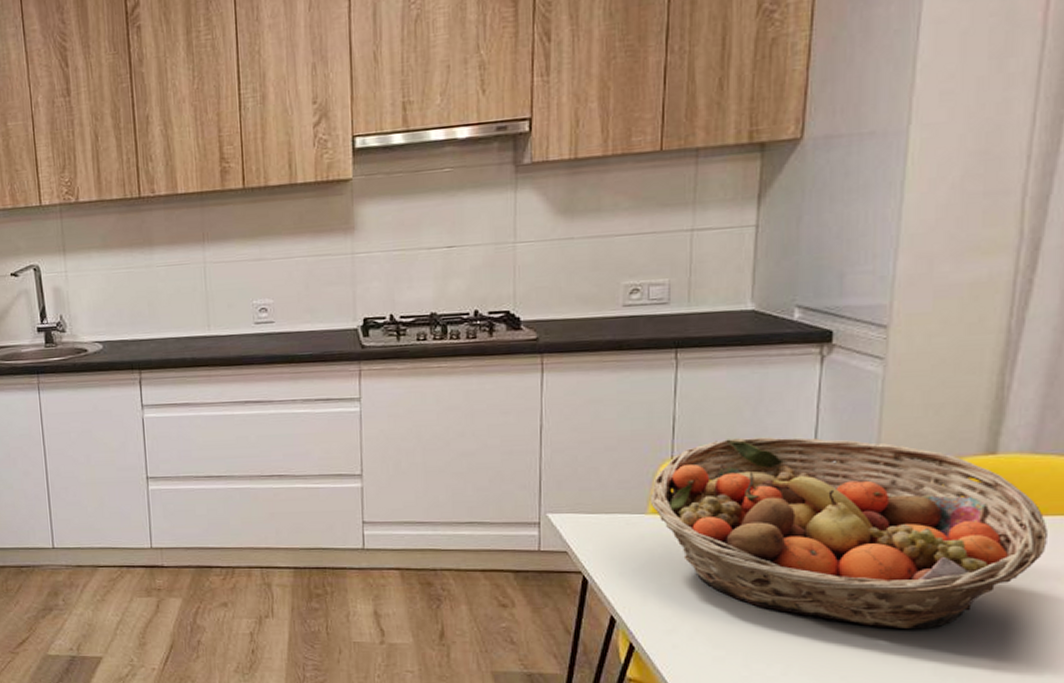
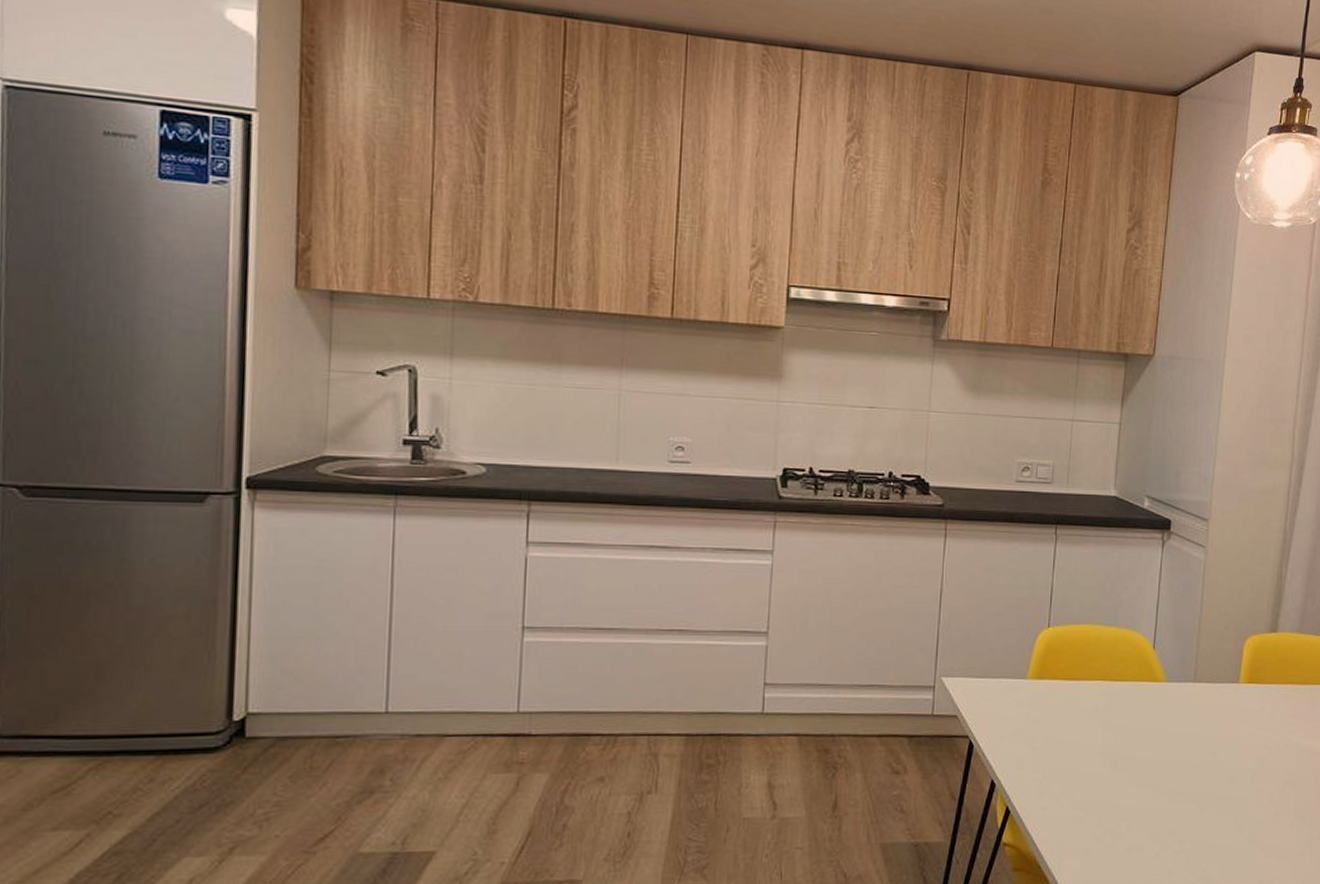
fruit basket: present [649,437,1048,630] -> none [1029,610,1308,785]

